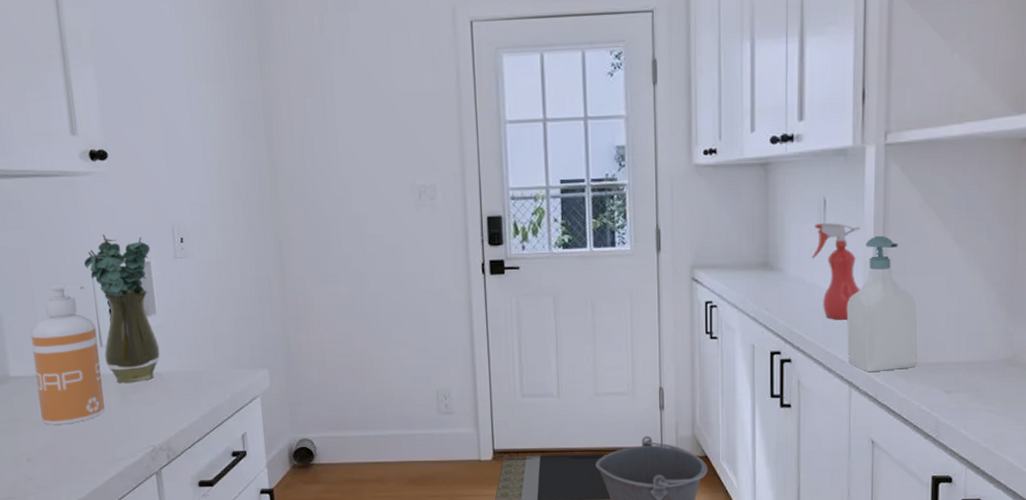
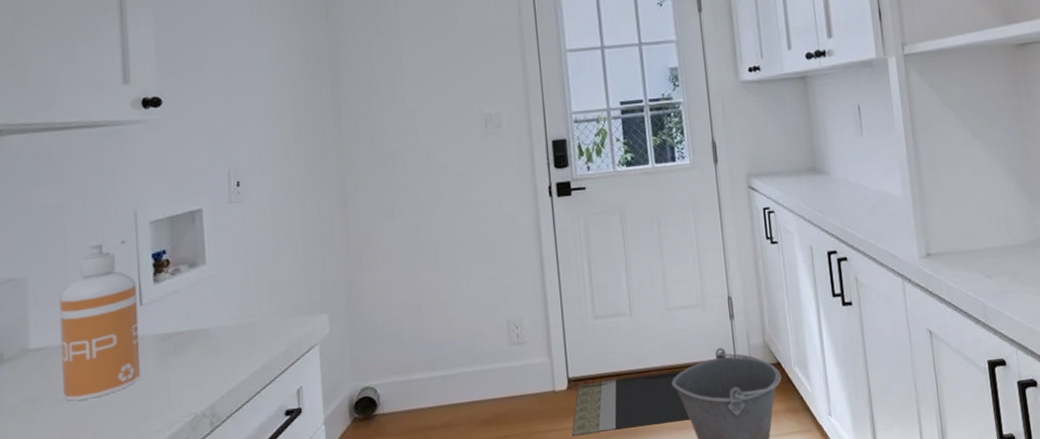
vase: present [83,234,160,384] -> none [127,183,208,345]
spray bottle: present [811,222,861,320] -> none [853,127,900,216]
soap bottle: present [847,235,917,373] -> none [890,135,958,264]

